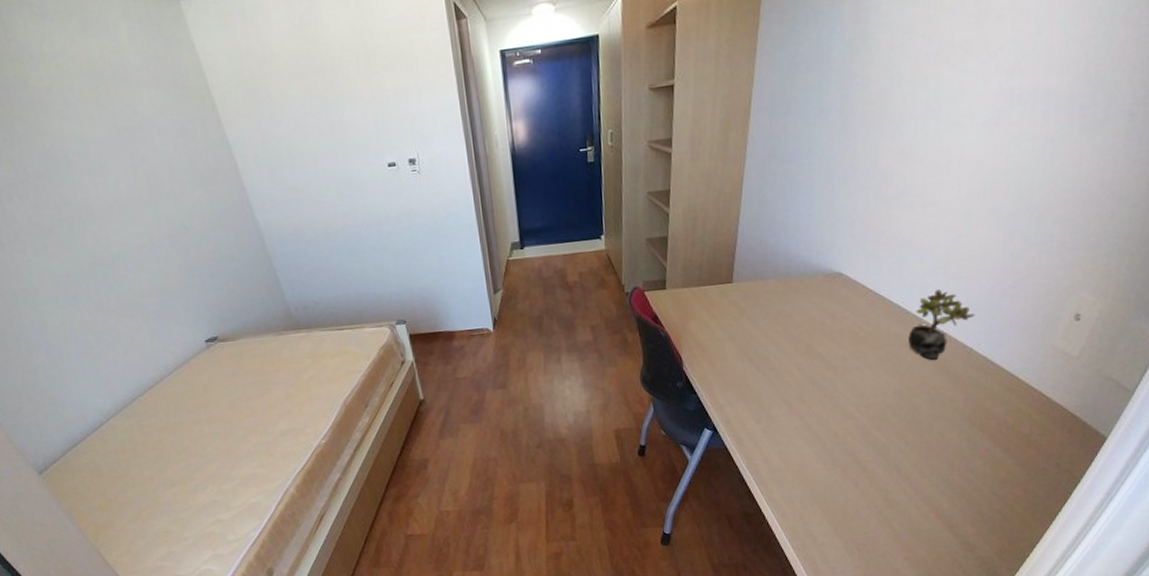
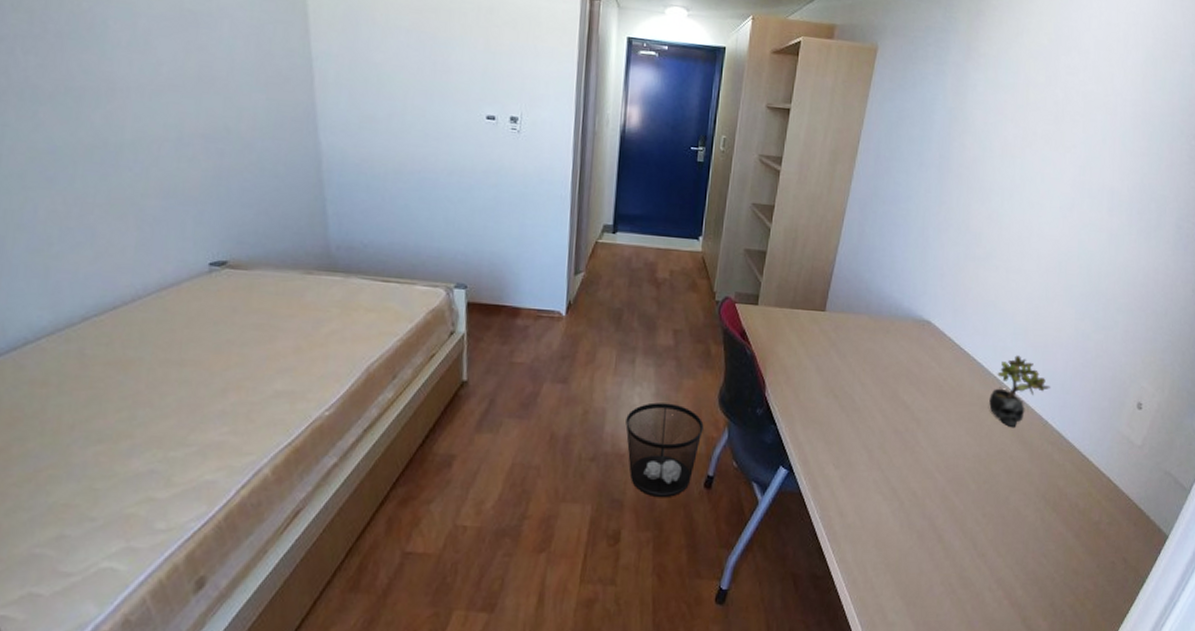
waste bin: none [561,390,631,469] -> present [625,402,704,498]

